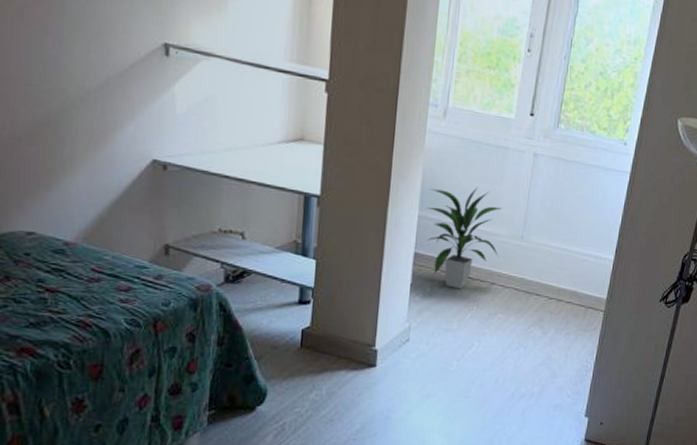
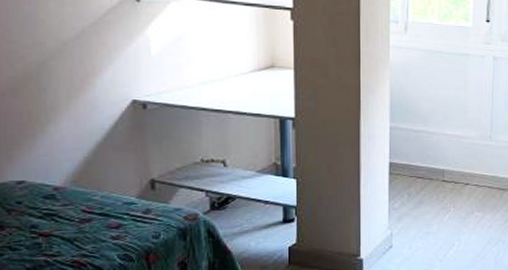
indoor plant: present [425,187,502,289] -> none [396,94,470,192]

